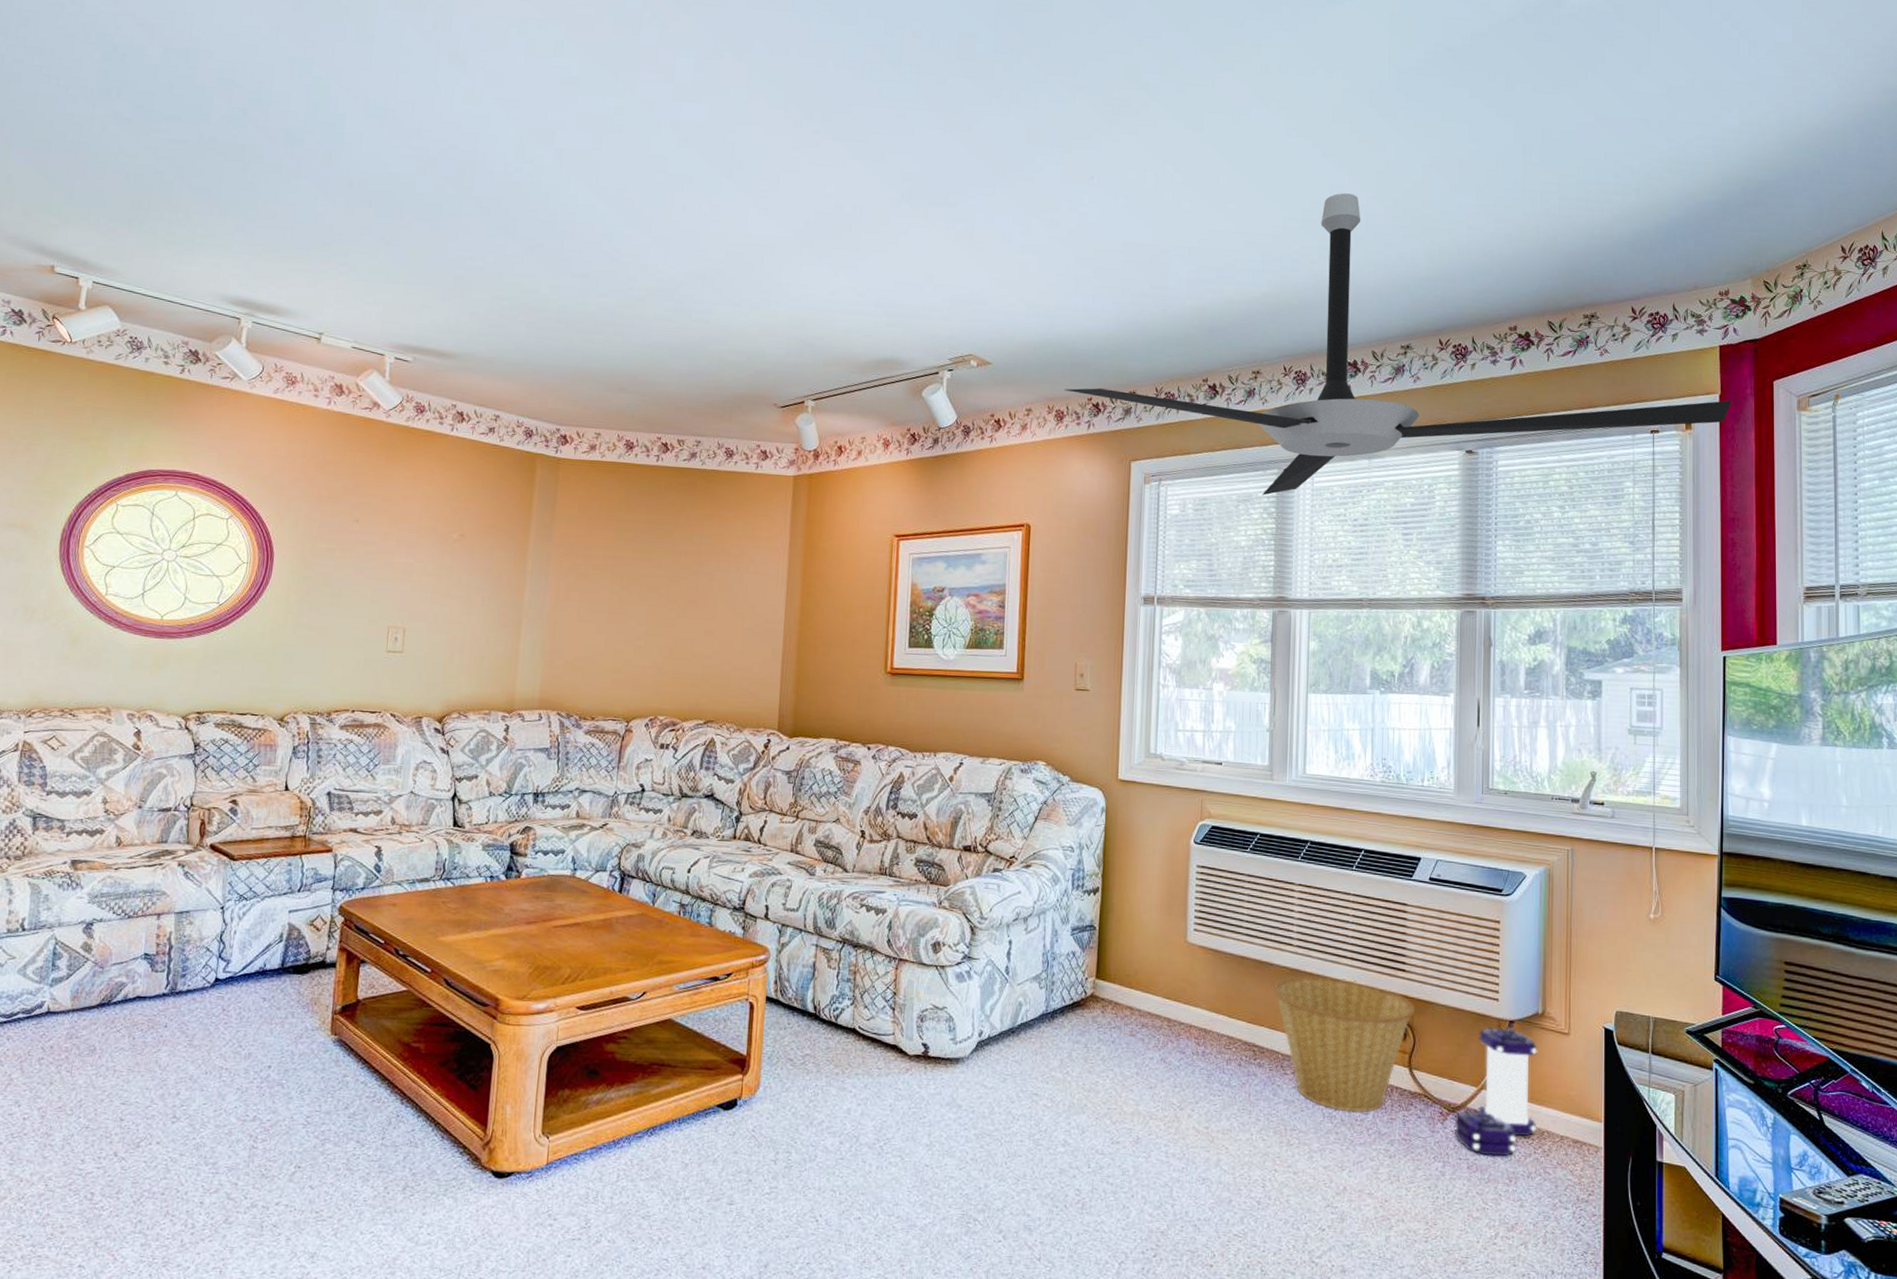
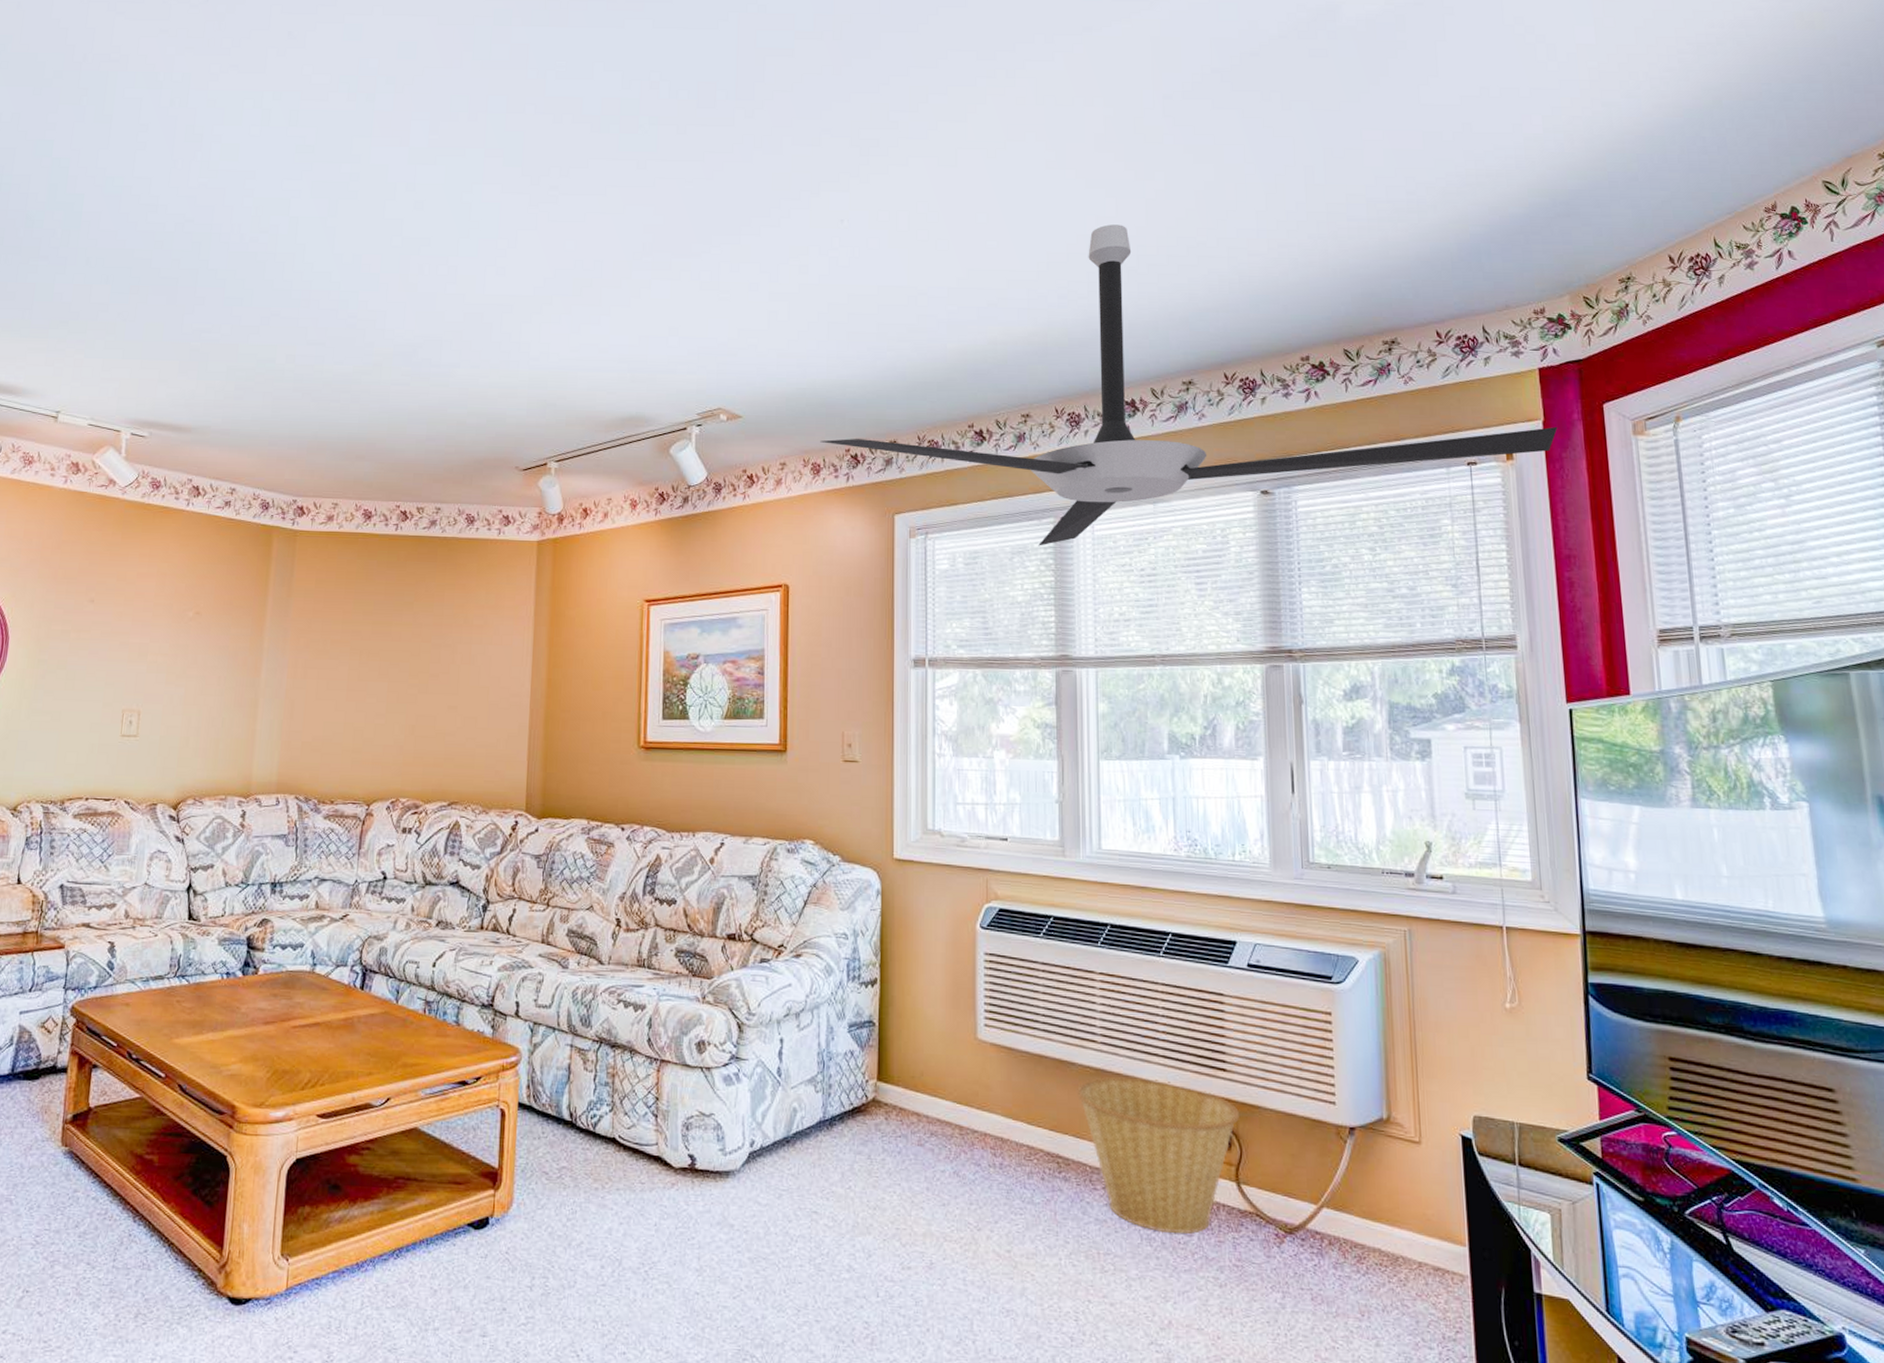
lantern: present [1454,1027,1537,1157] -> none [1292,1135,1389,1287]

